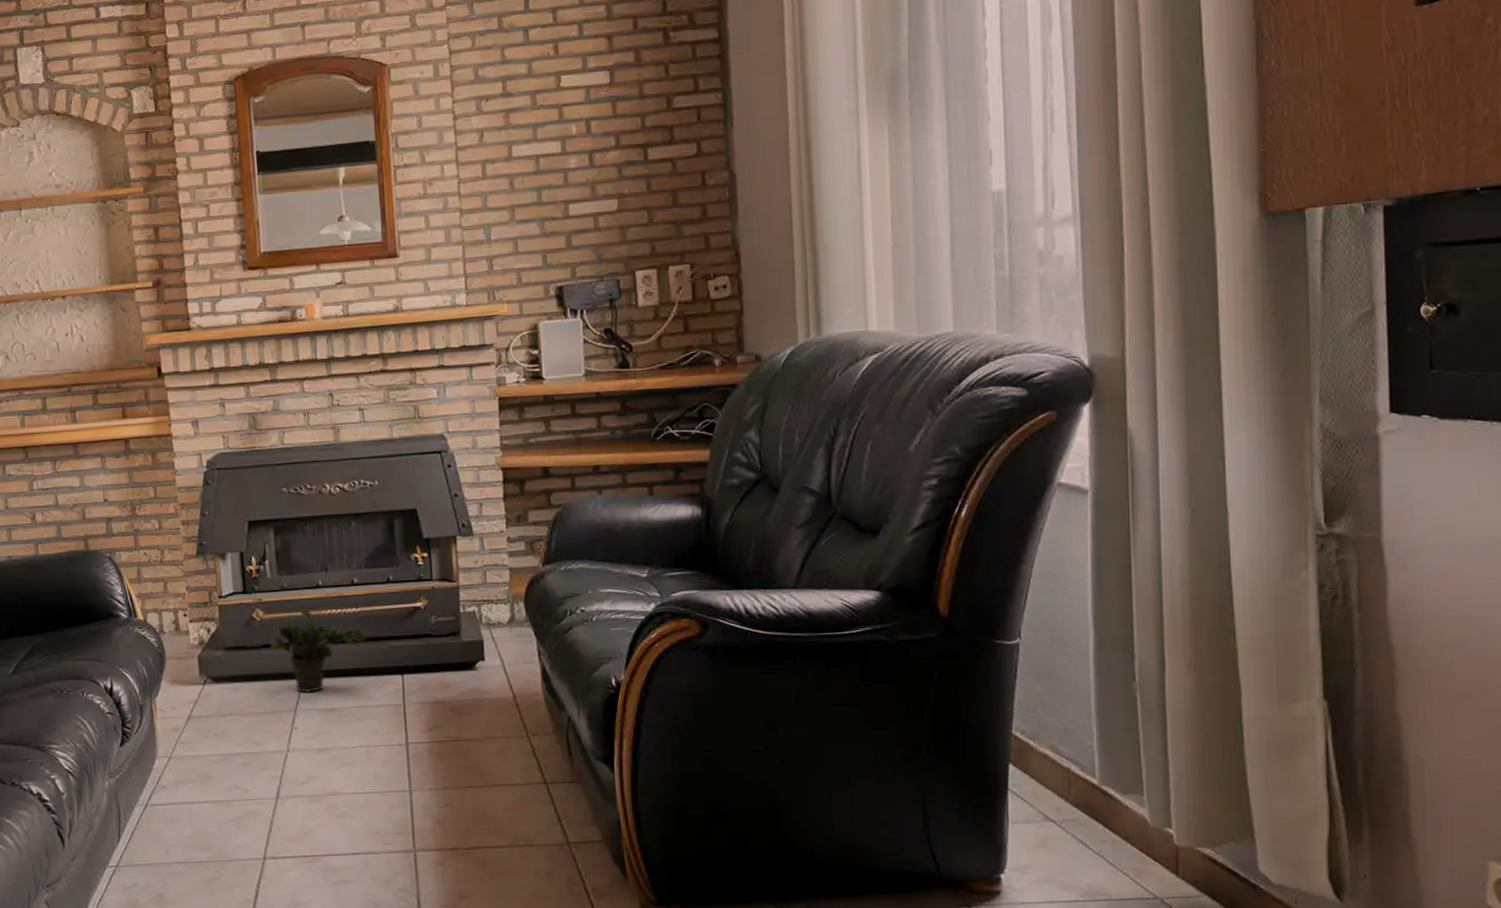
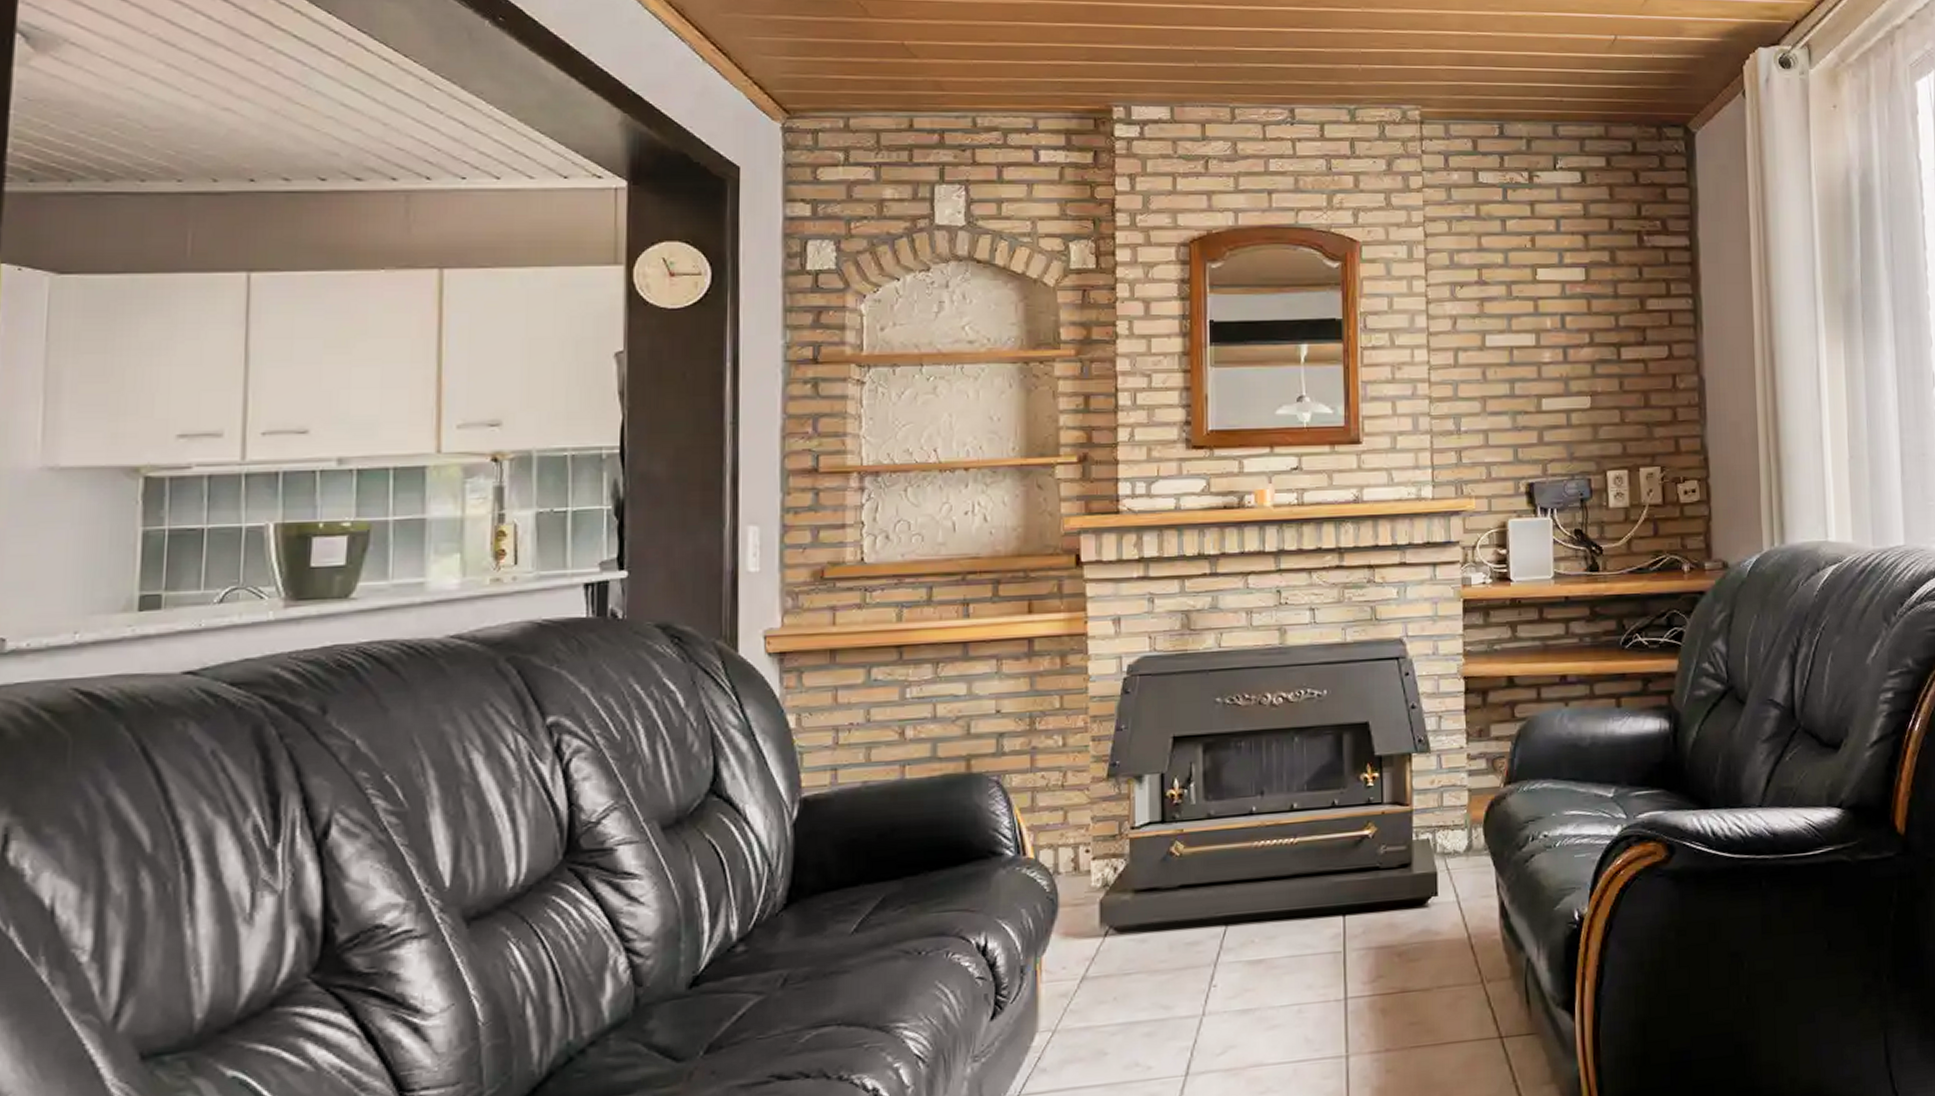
potted plant: present [270,604,367,693] -> none [1190,834,1305,942]

